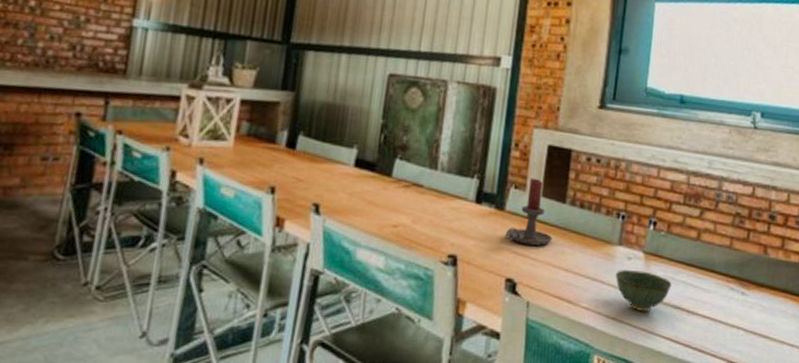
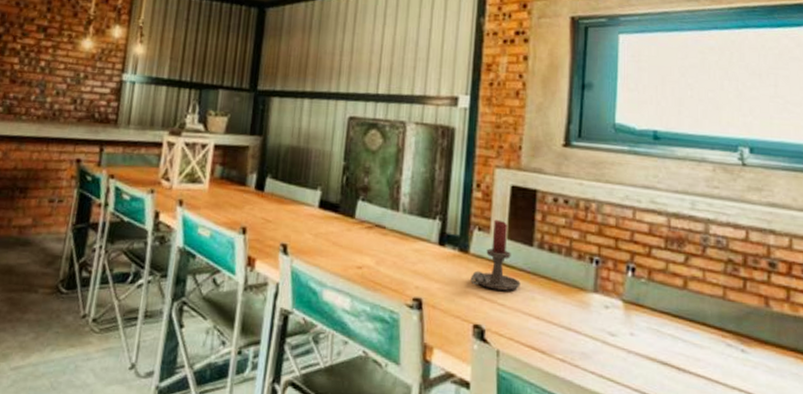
bowl: present [615,269,672,312] -> none [591,319,657,368]

